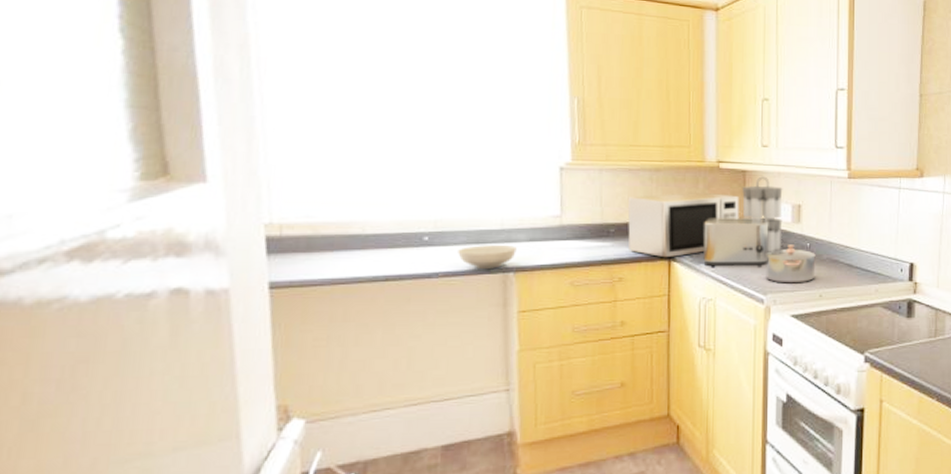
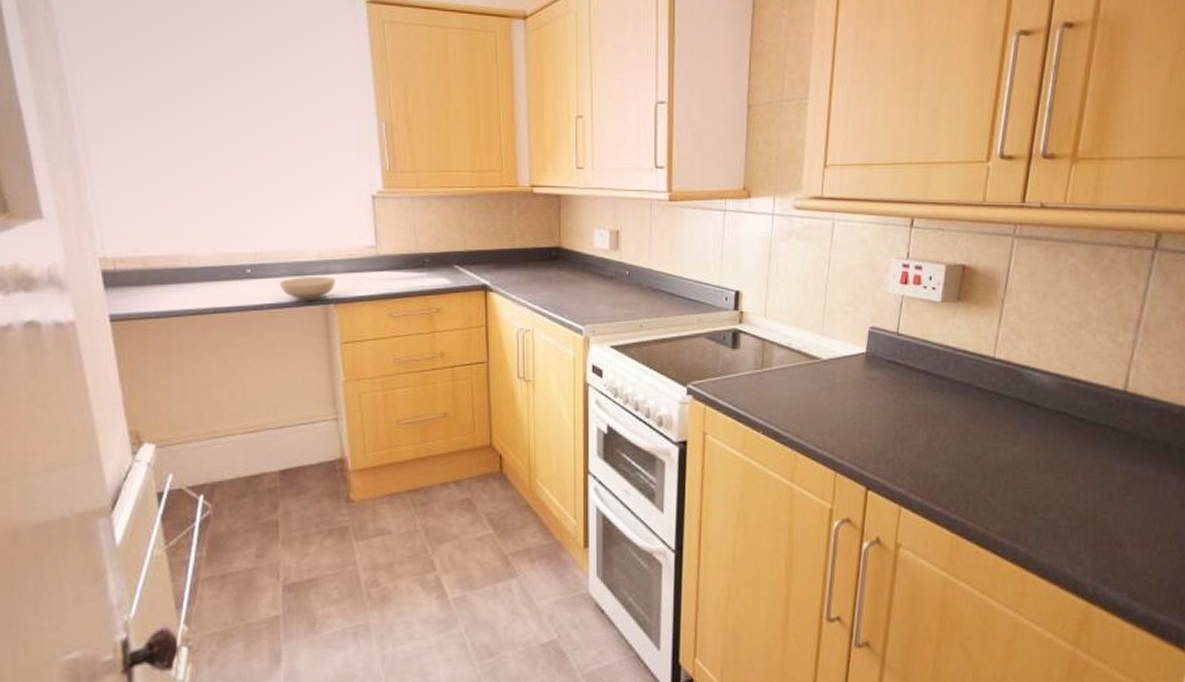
microwave: present [627,193,739,258] -> none [441,220,555,288]
toaster: present [703,217,774,267] -> none [518,244,592,297]
spice rack: present [742,176,783,254] -> none [558,200,600,283]
cooking pot: present [765,244,816,283] -> none [583,273,635,313]

